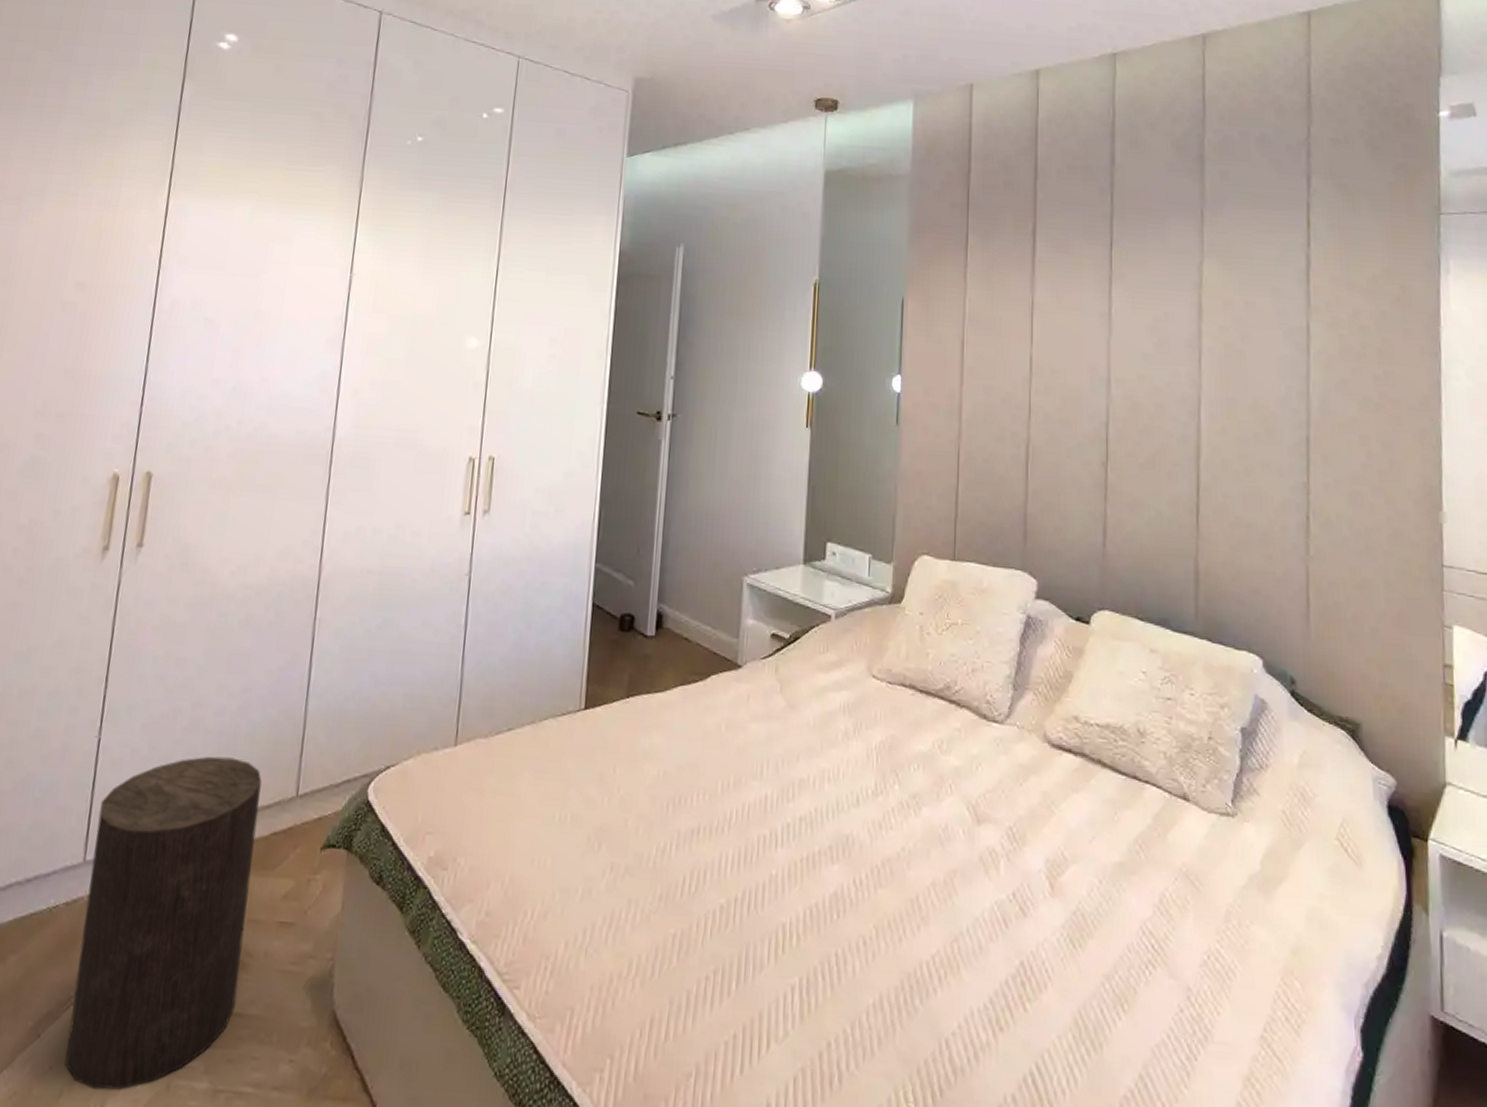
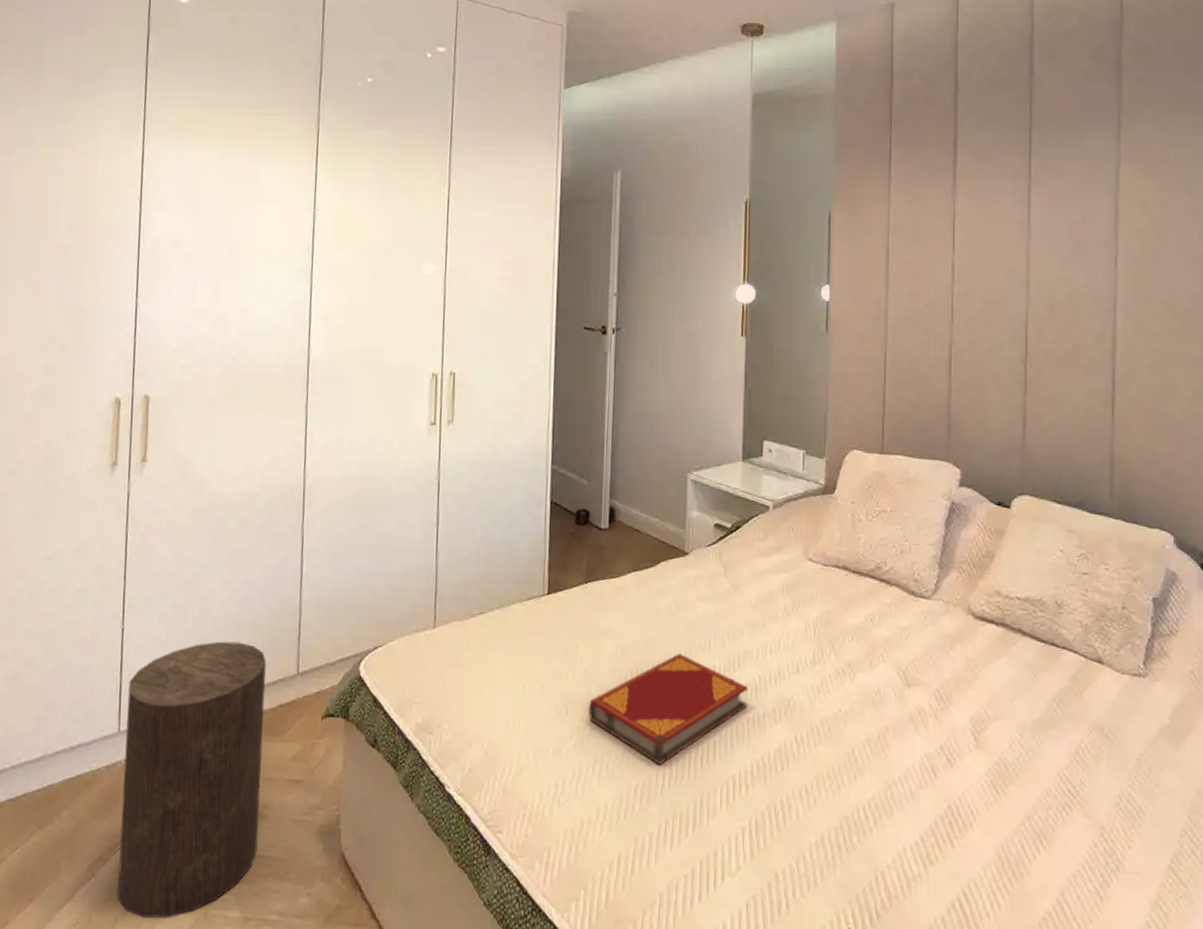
hardback book: none [624,780,803,910] -> present [589,653,749,765]

